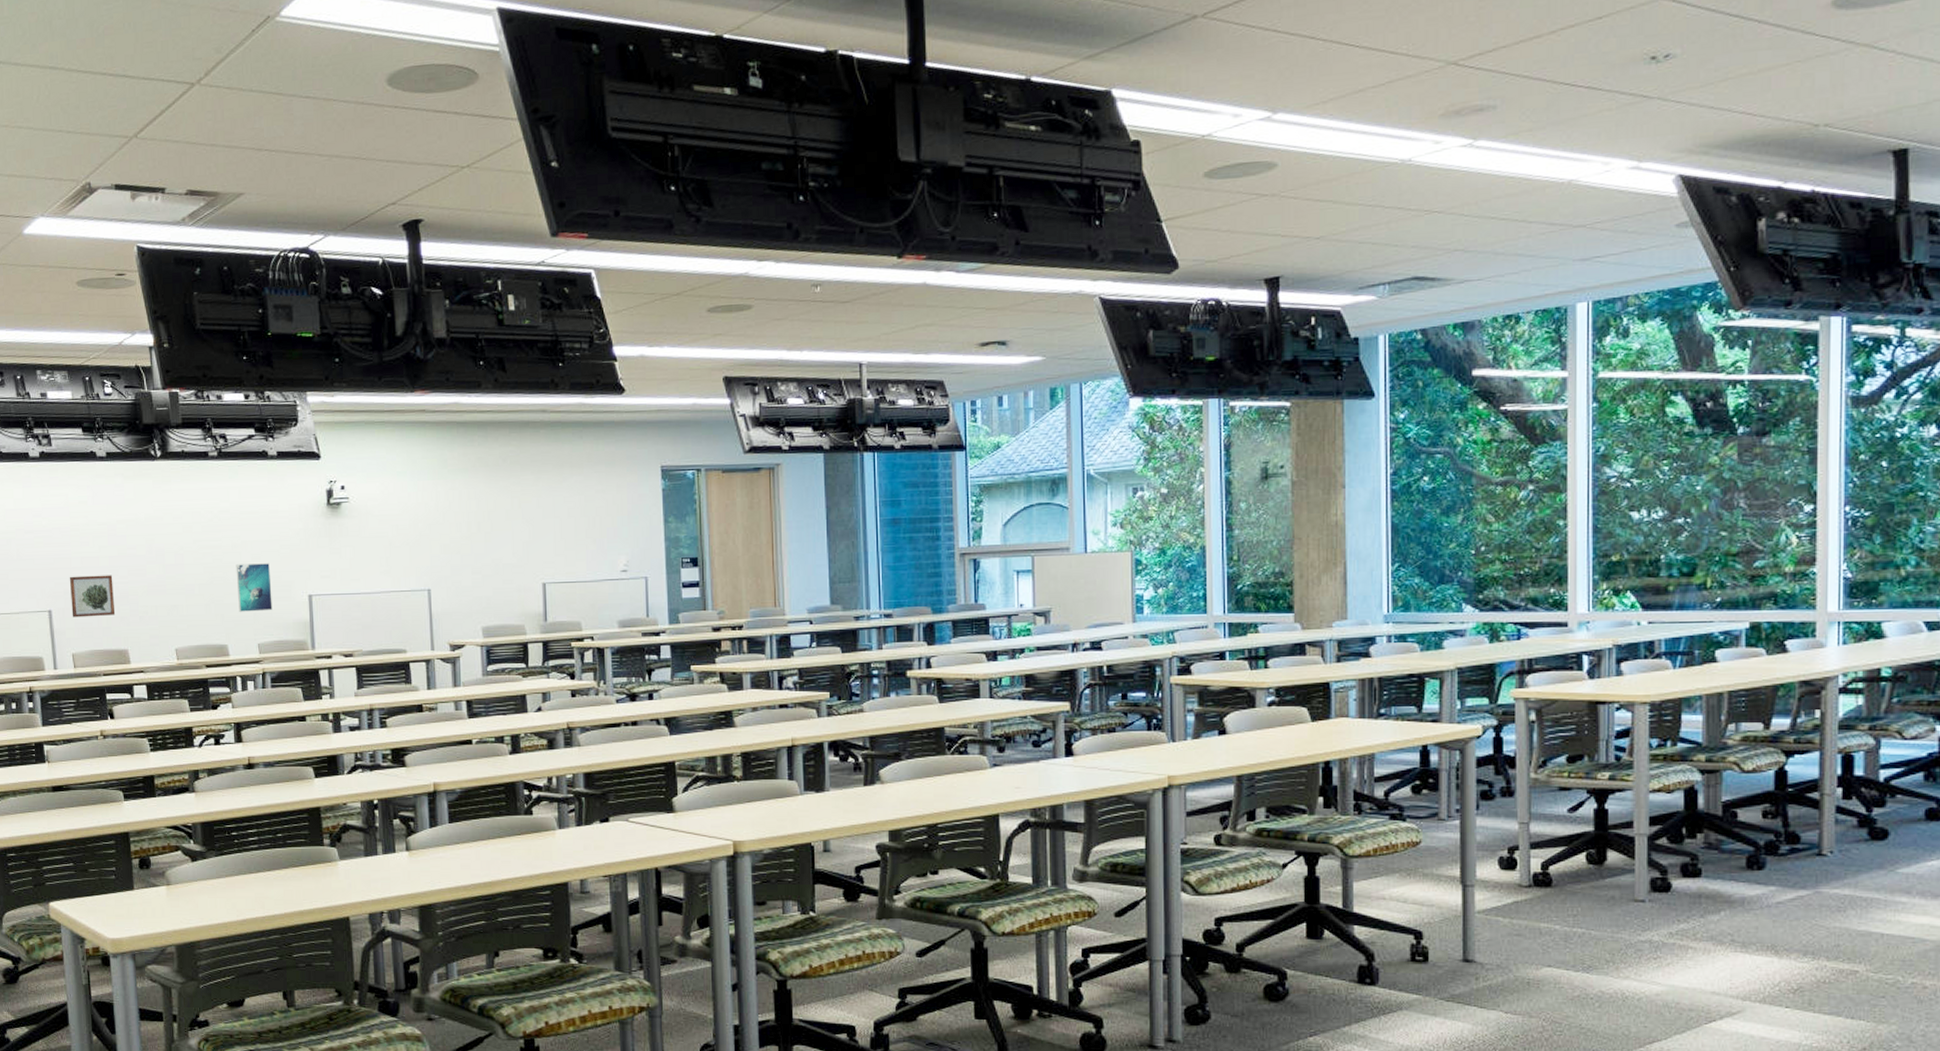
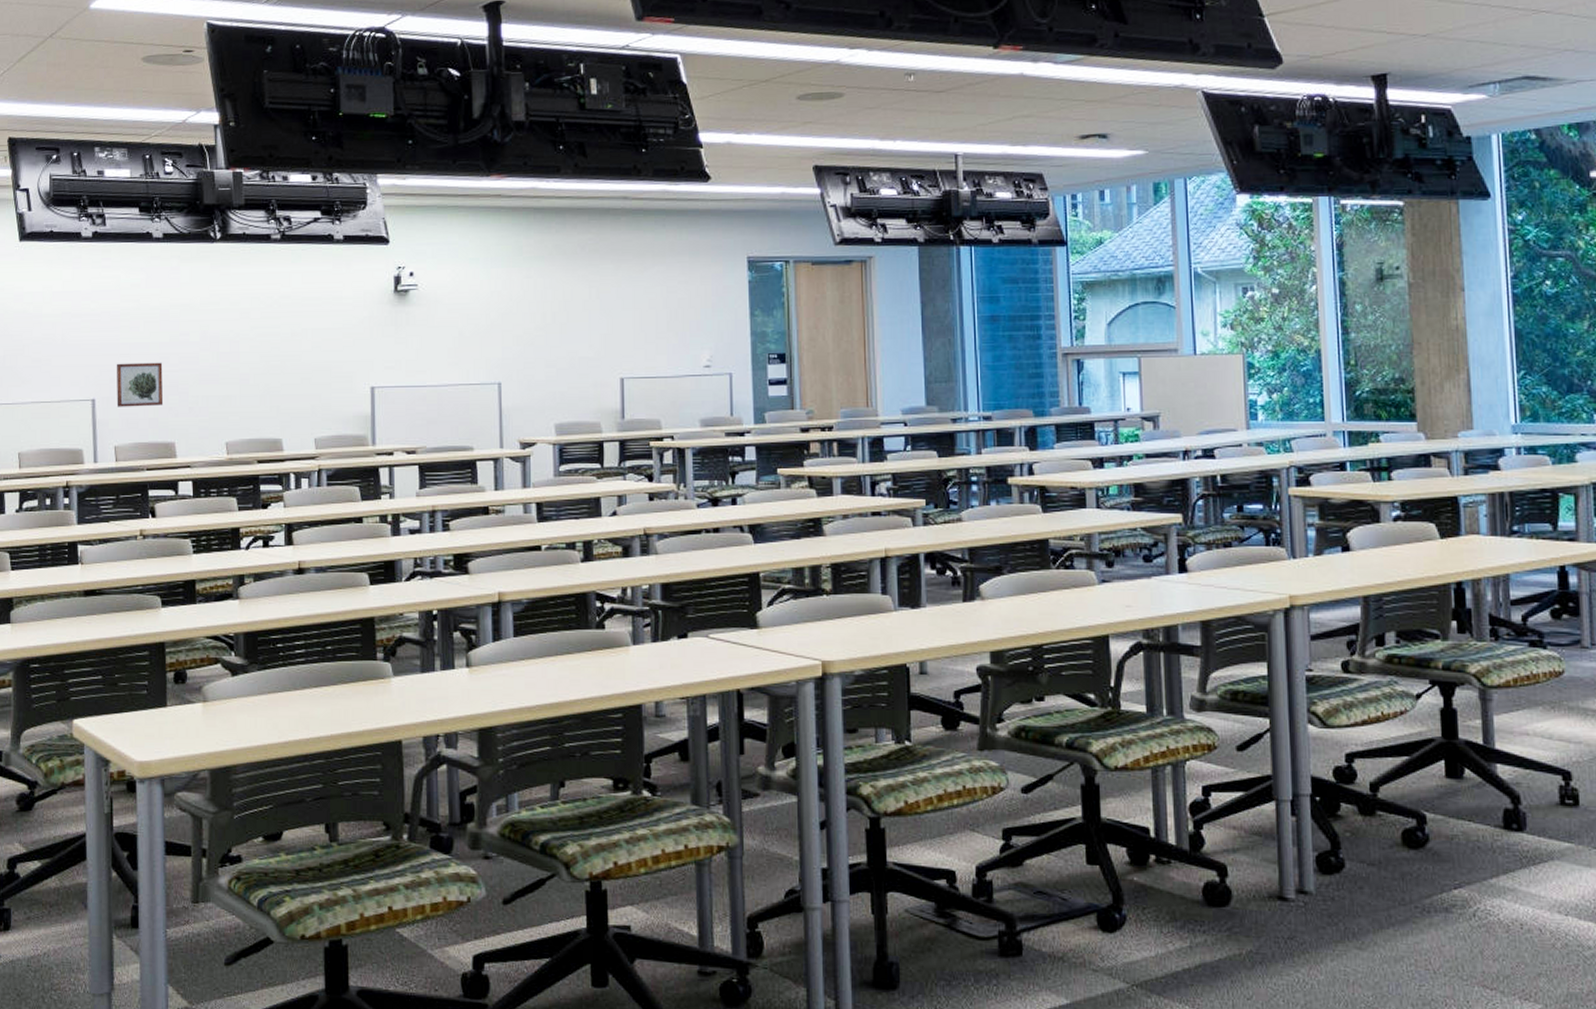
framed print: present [236,563,273,612] -> none [294,352,332,404]

